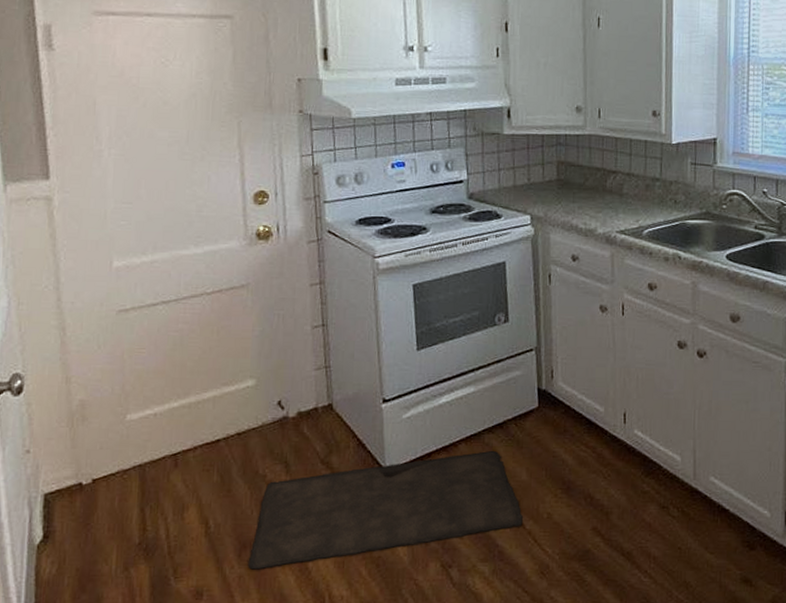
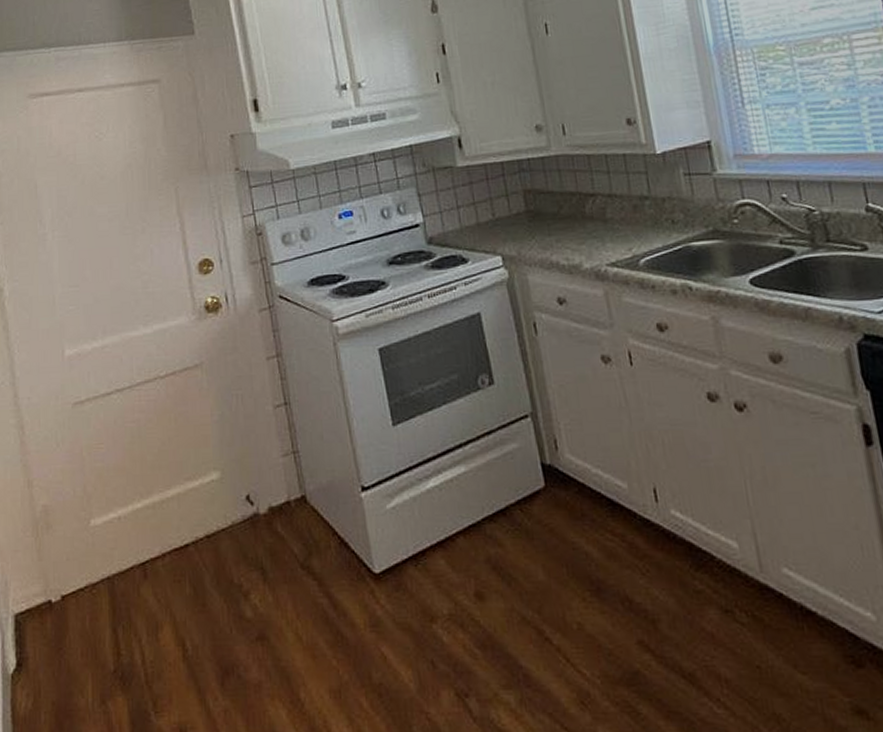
doormat: present [248,450,523,570] -> none [232,544,548,702]

